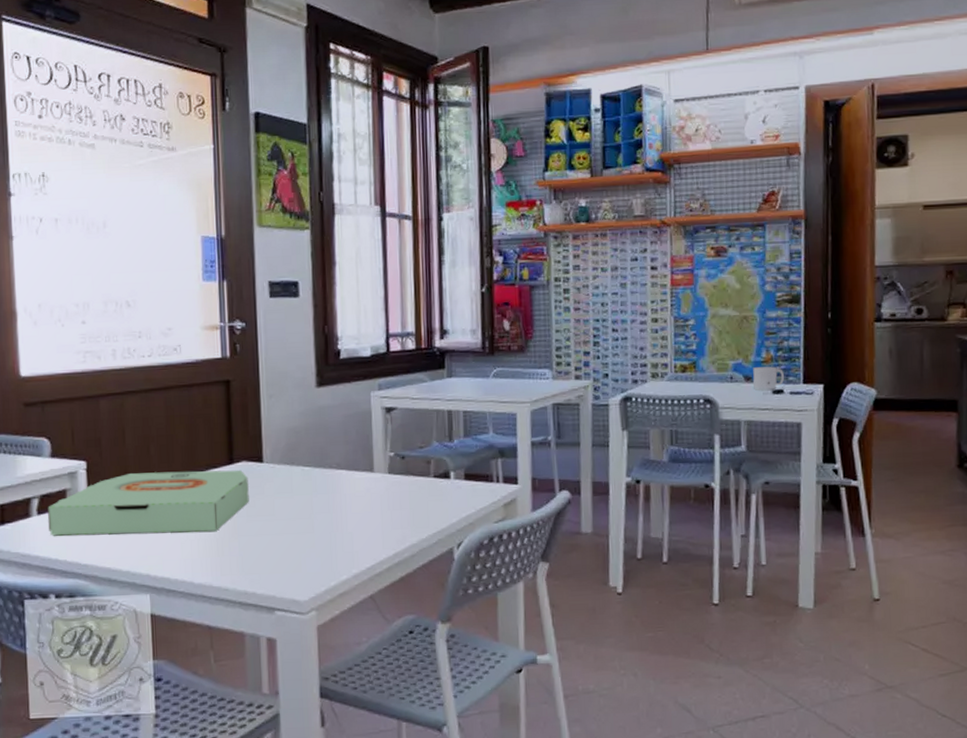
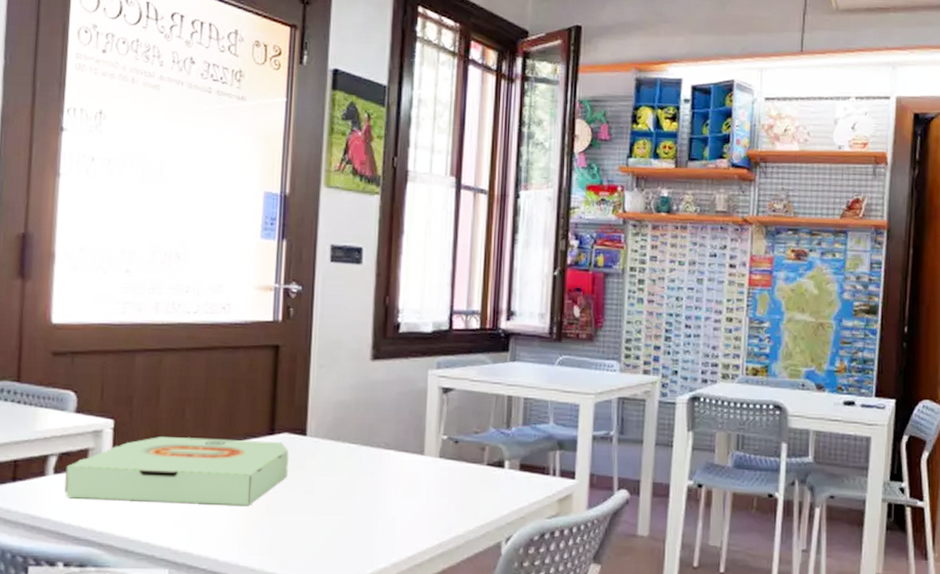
mug: present [753,366,785,392] -> none [825,375,857,402]

